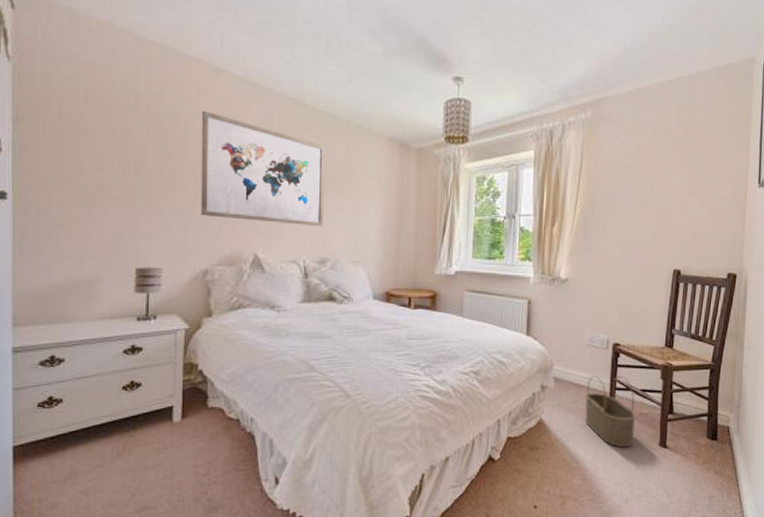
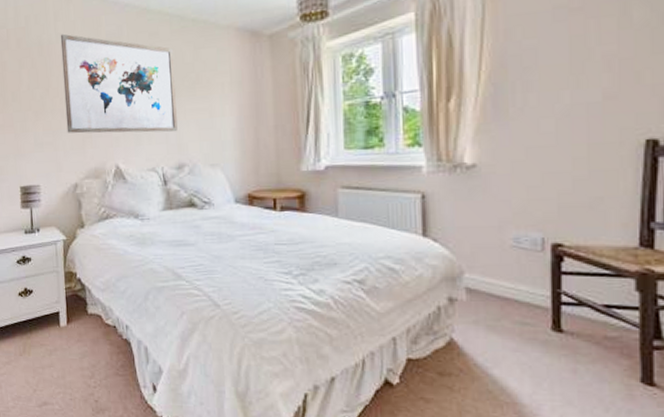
wicker basket: present [584,376,636,448] -> none [514,286,598,382]

